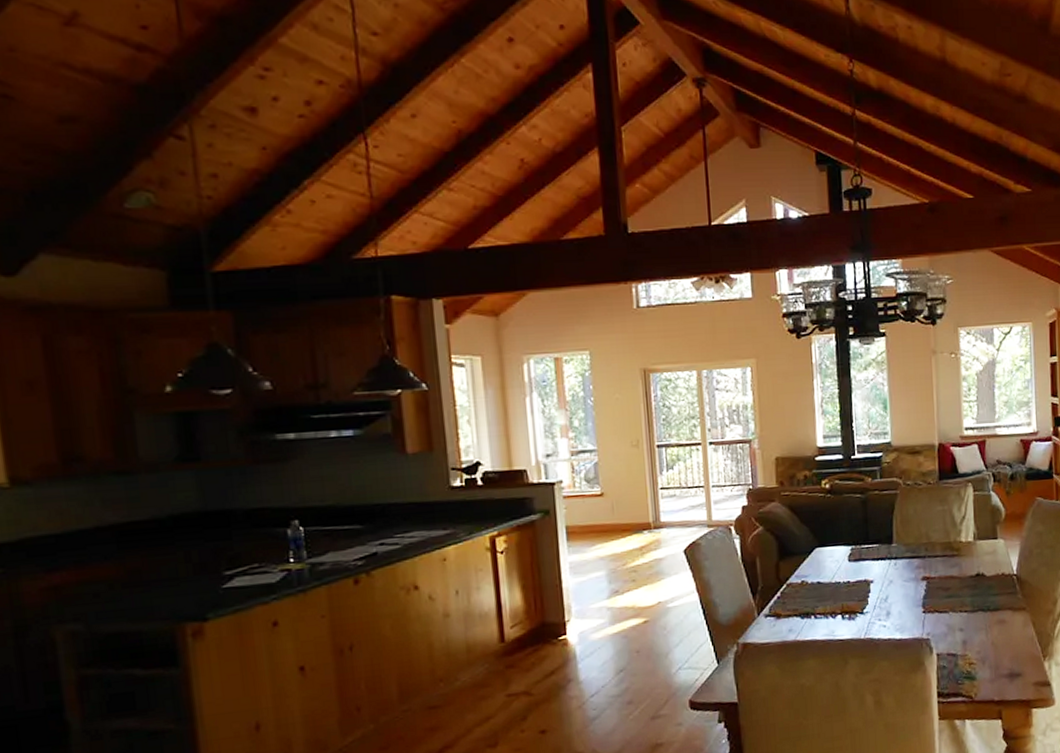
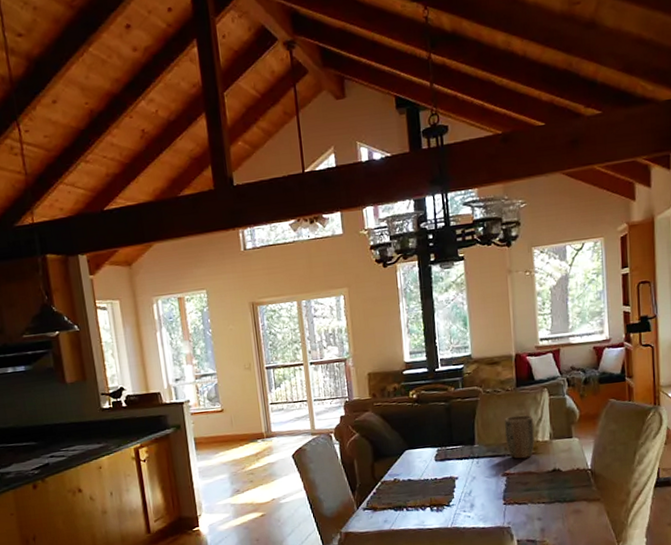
plant pot: none [926,512,958,561] -> present [505,415,535,459]

